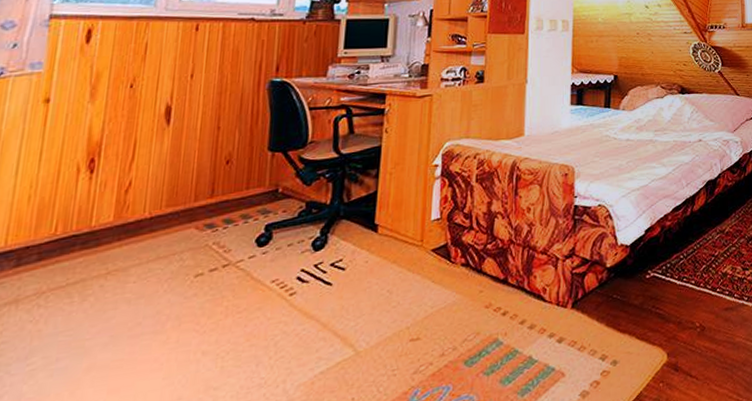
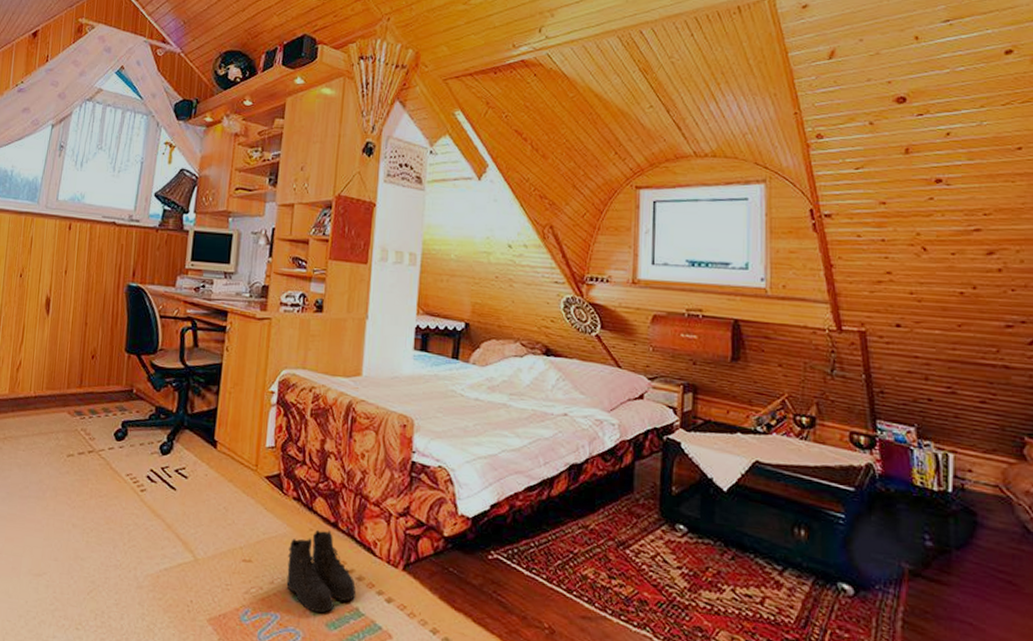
boots: none [457,288,529,374] -> present [286,529,357,614]

